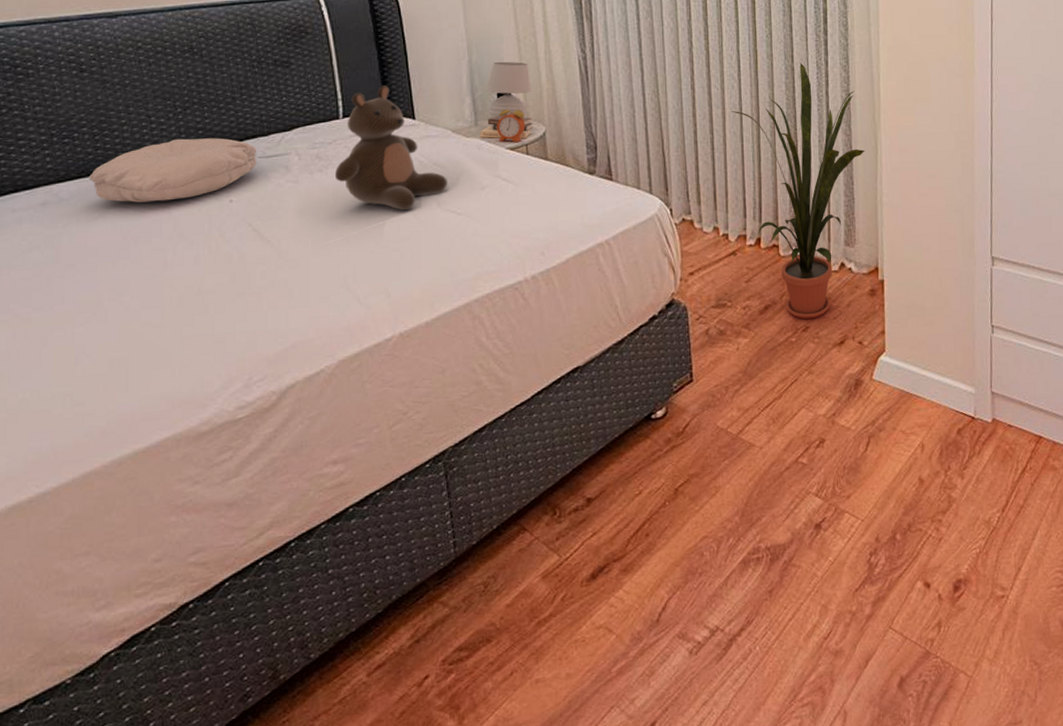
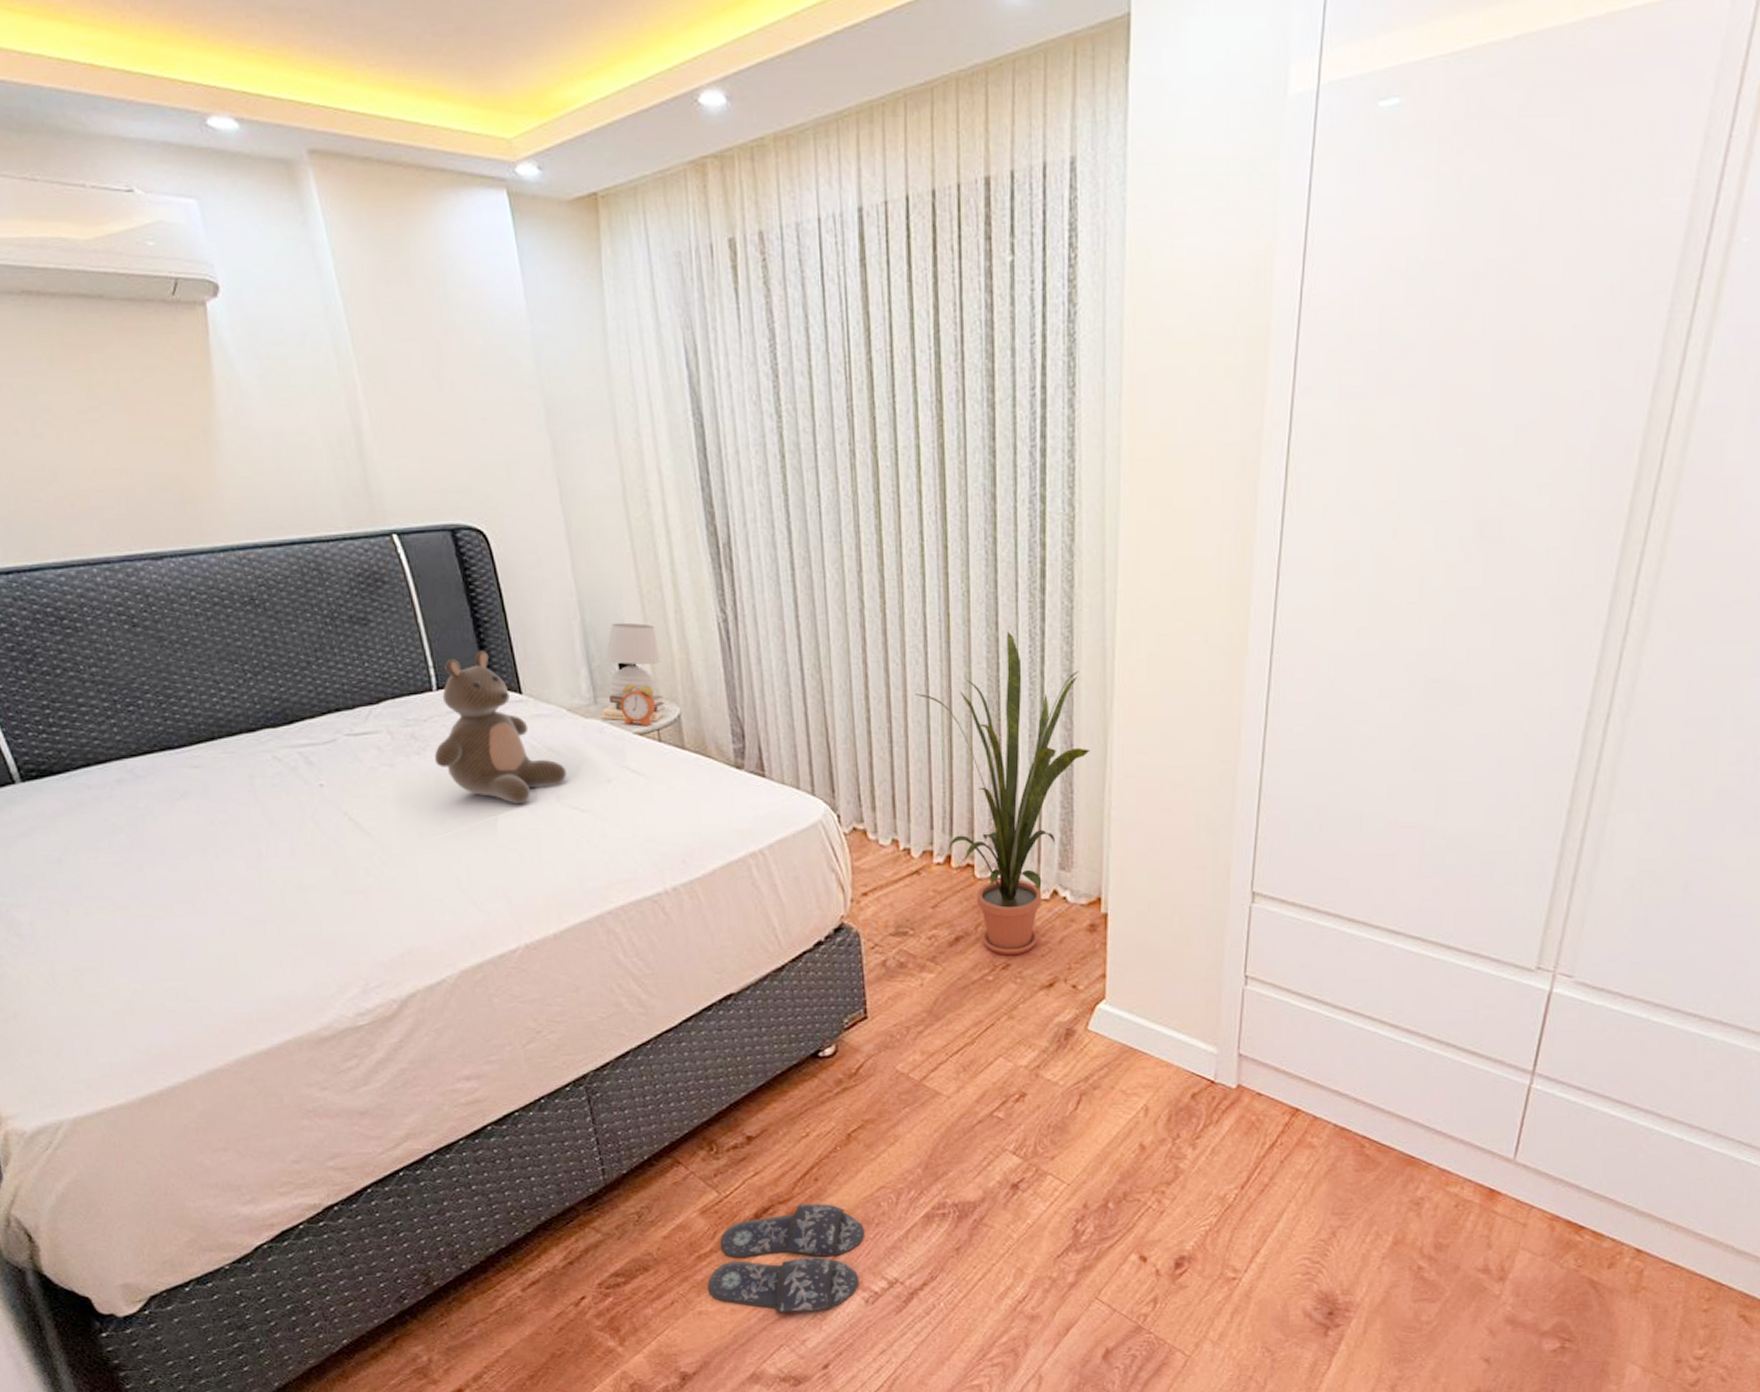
pillow: present [88,138,257,203] -> none [162,709,345,783]
slippers: none [546,558,689,672] -> present [707,1204,864,1313]

